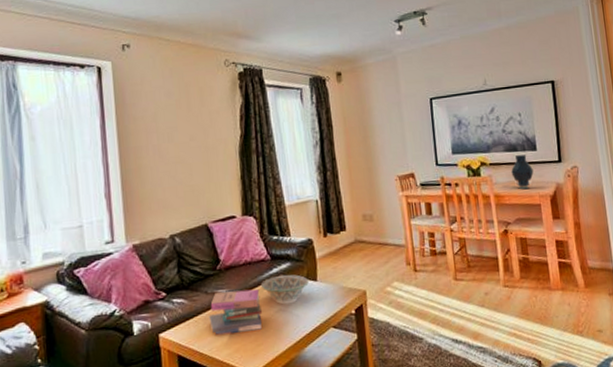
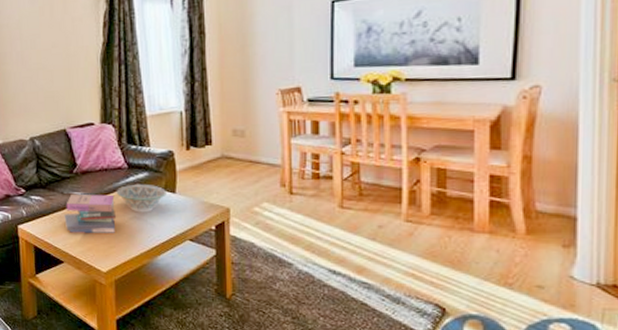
vase: present [511,155,534,190] -> none [436,69,469,112]

